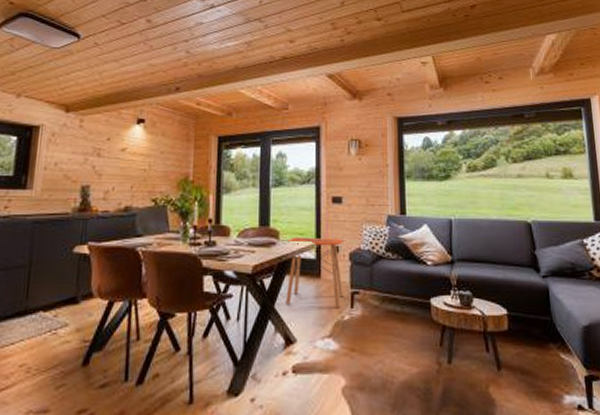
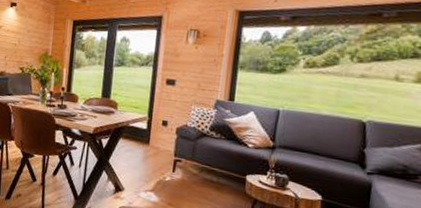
side table: present [286,237,343,309] -> none [118,109,172,171]

